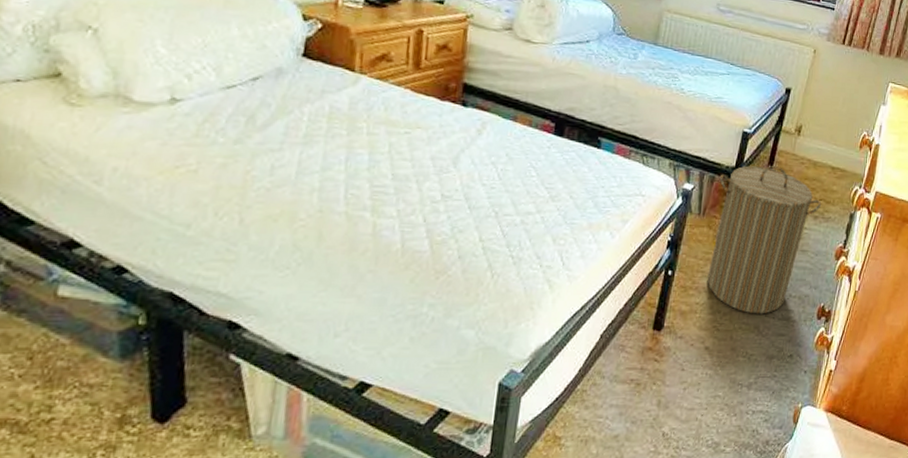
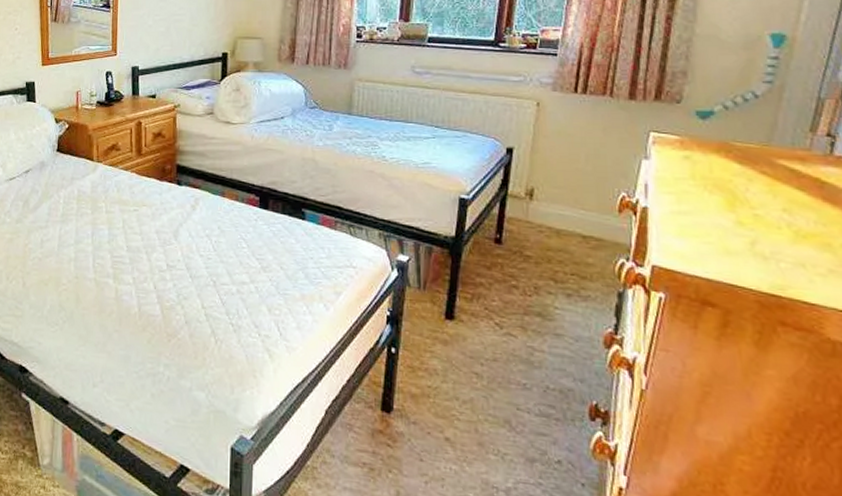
laundry hamper: present [707,166,822,314] -> none [437,235,575,407]

